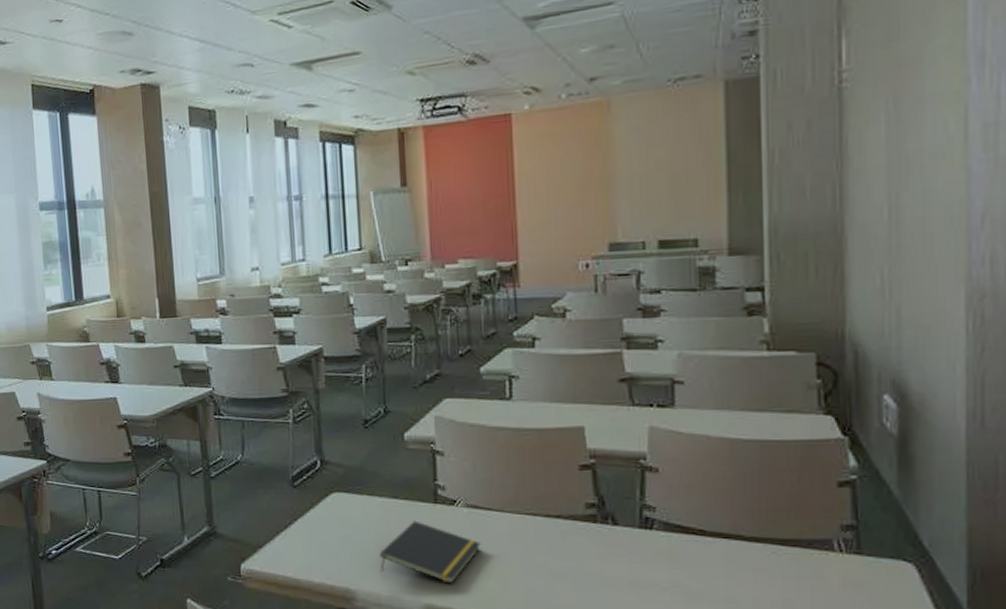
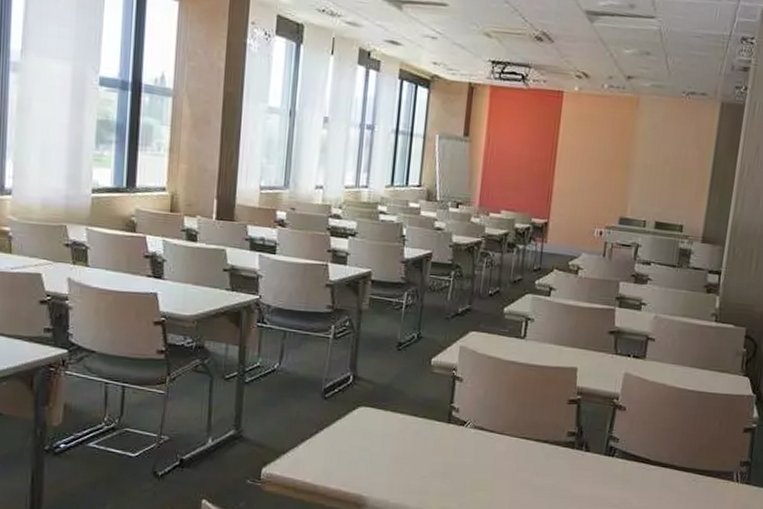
notepad: present [380,520,481,584] -> none [392,437,481,495]

